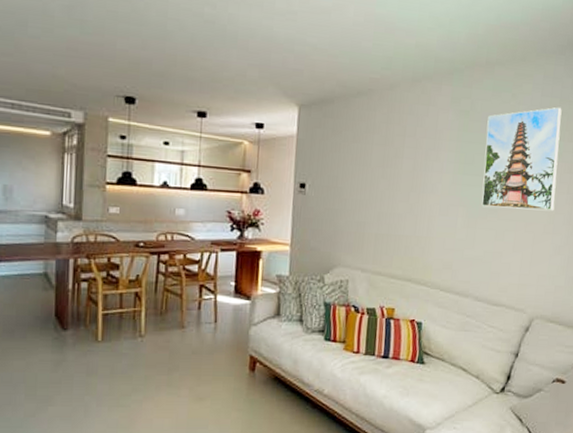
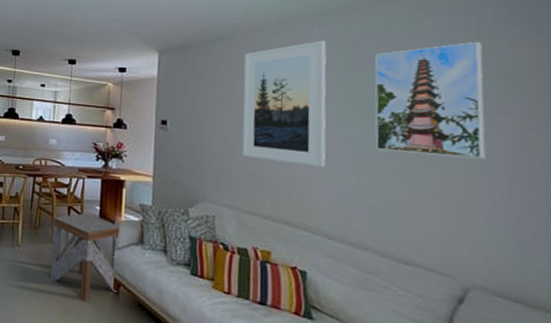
side table: none [179,291,256,385] -> present [49,213,120,302]
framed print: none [374,100,451,225] -> present [242,40,327,168]

